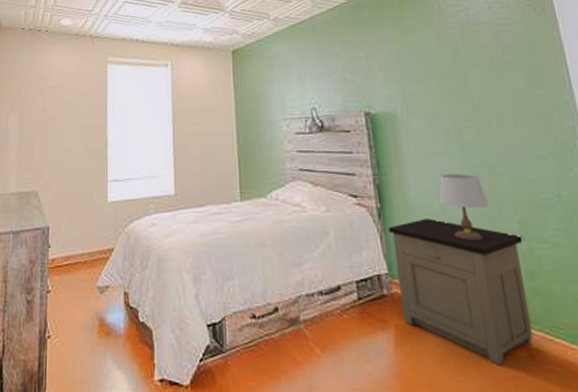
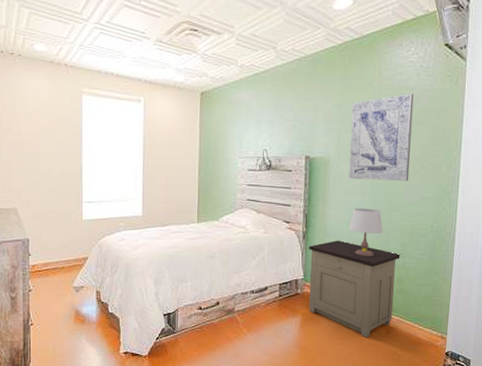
wall art: none [412,29,509,138] -> present [348,93,414,181]

